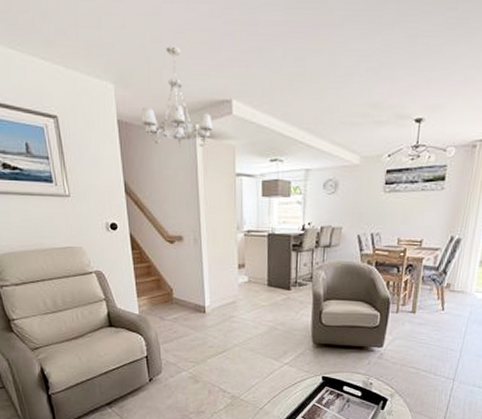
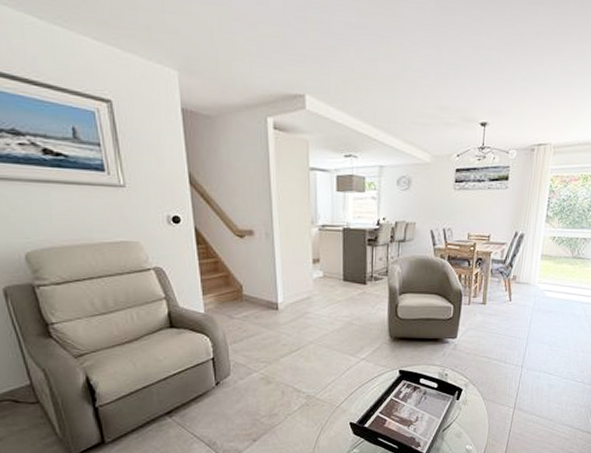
chandelier: present [141,46,214,148] -> none [208,37,286,140]

